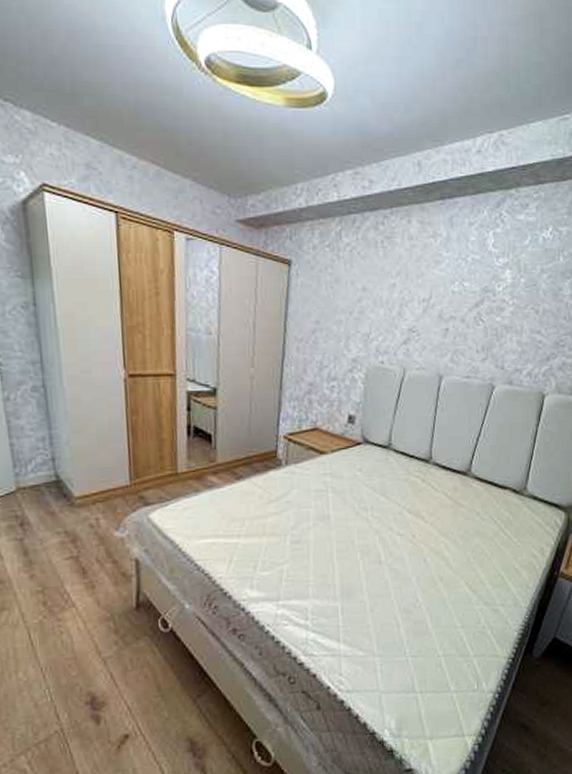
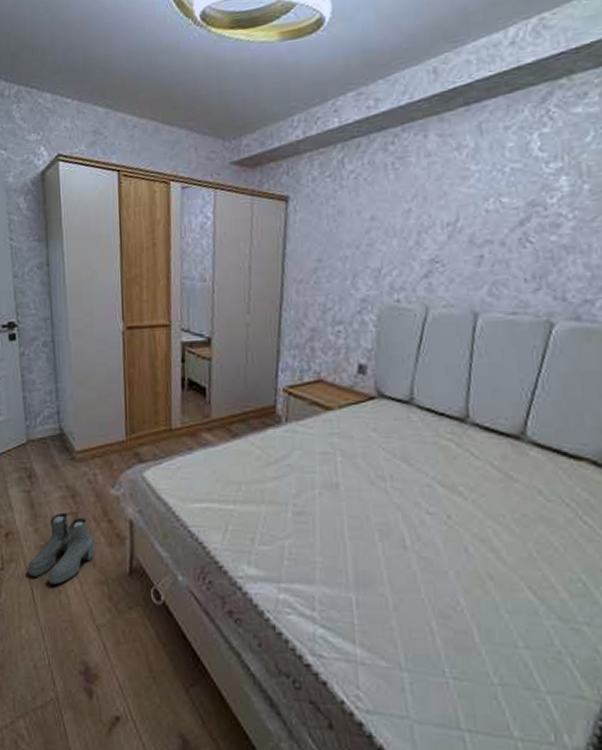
boots: none [23,557,99,627] -> present [28,512,95,584]

